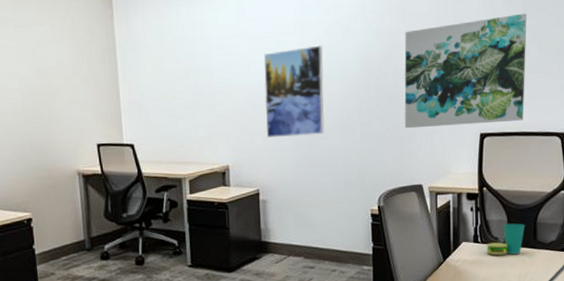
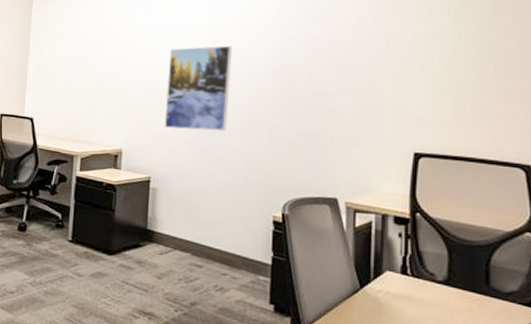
wall art: present [404,13,527,129] -> none [320,31,479,145]
cup: present [486,223,525,255] -> none [418,259,473,298]

